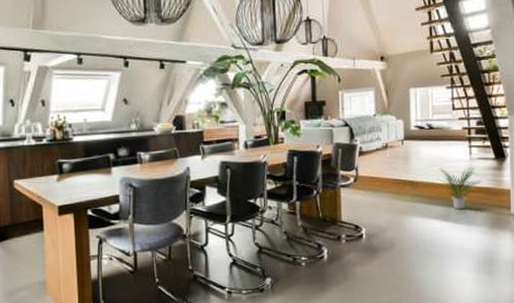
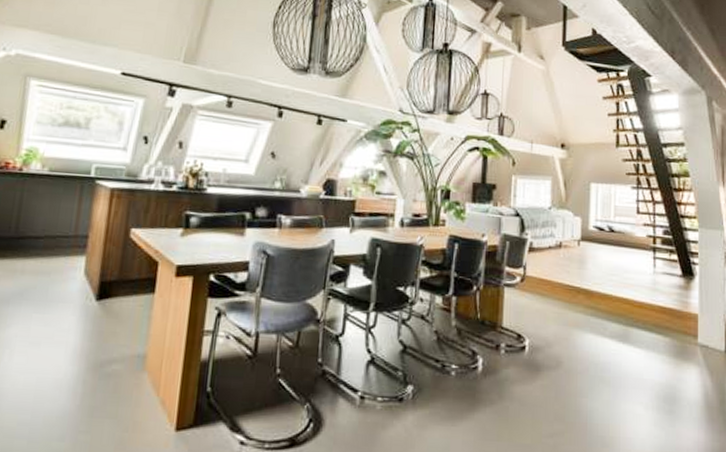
potted plant: present [438,167,483,210] -> none [617,278,668,332]

